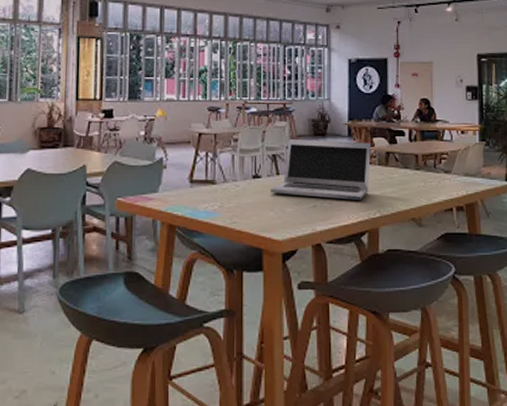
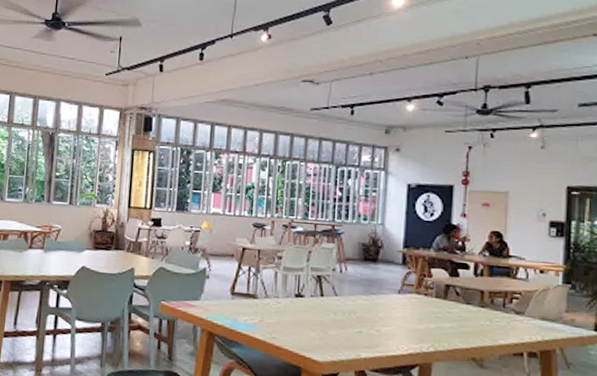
laptop: present [271,139,372,200] -> none [313,262,429,332]

